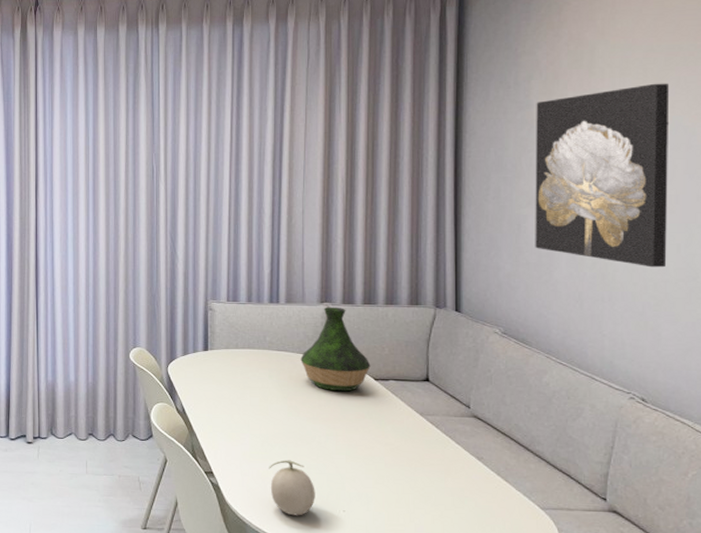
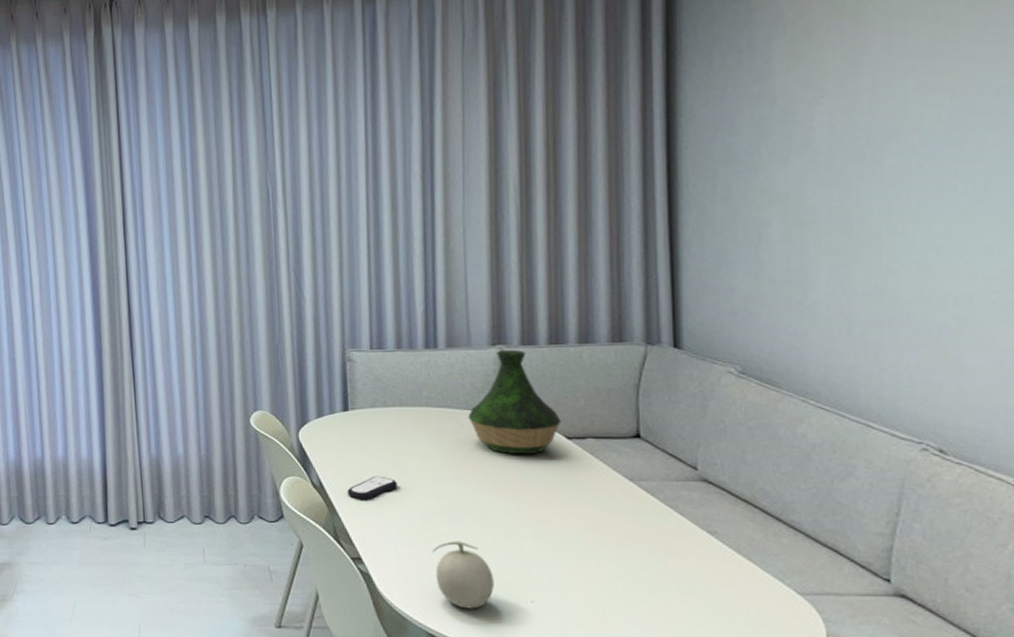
remote control: none [204,404,244,425] -> present [347,476,398,500]
wall art: present [535,83,670,268] -> none [779,28,974,278]

